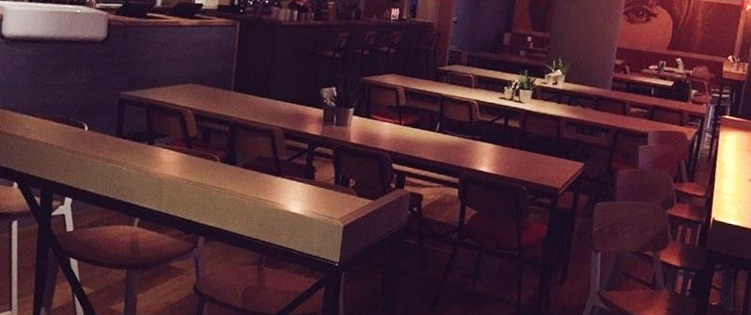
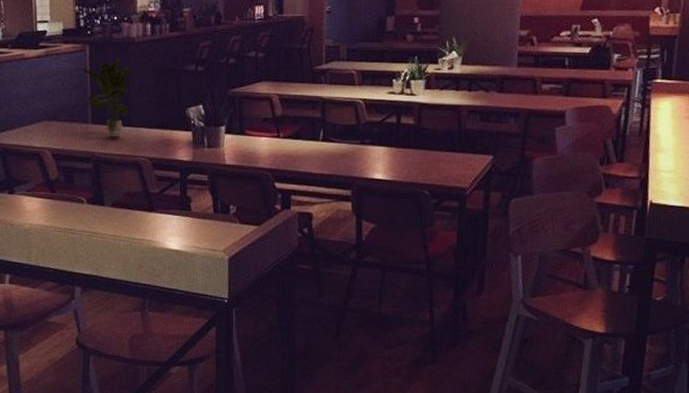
potted plant: none [230,36,276,107] -> present [81,58,133,138]

